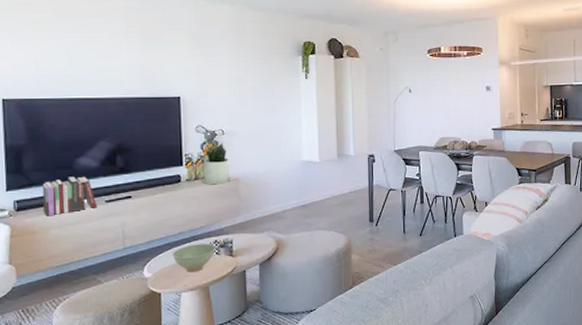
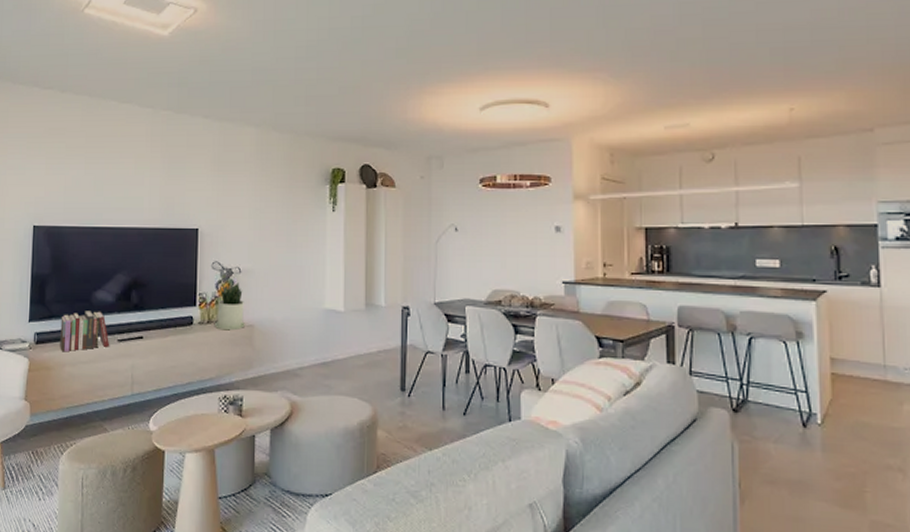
bowl: present [172,243,216,273] -> none [179,398,224,431]

